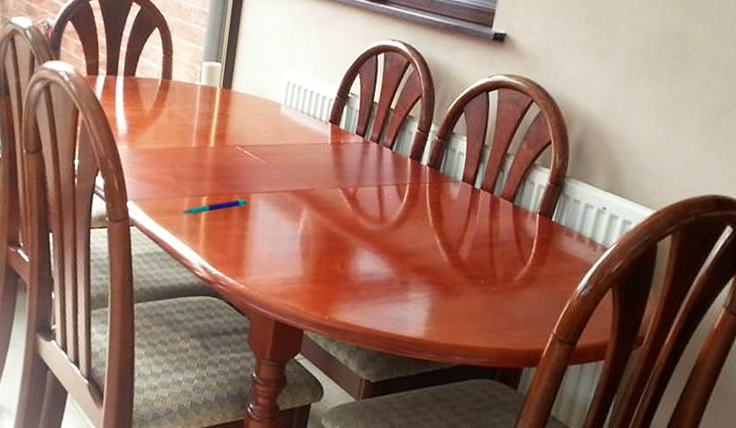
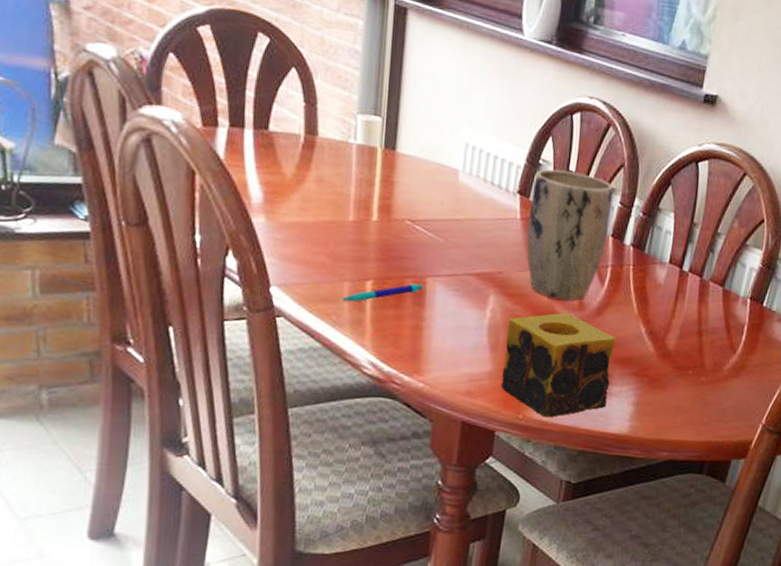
candle: none [310,225,413,320] -> present [500,313,616,418]
plant pot: none [335,101,412,215] -> present [526,169,614,301]

